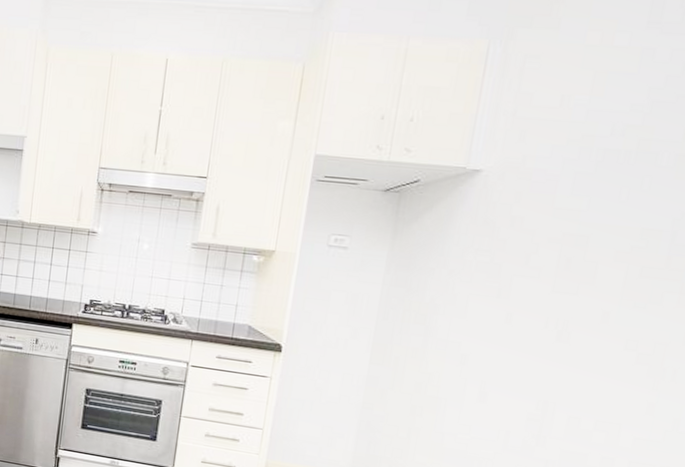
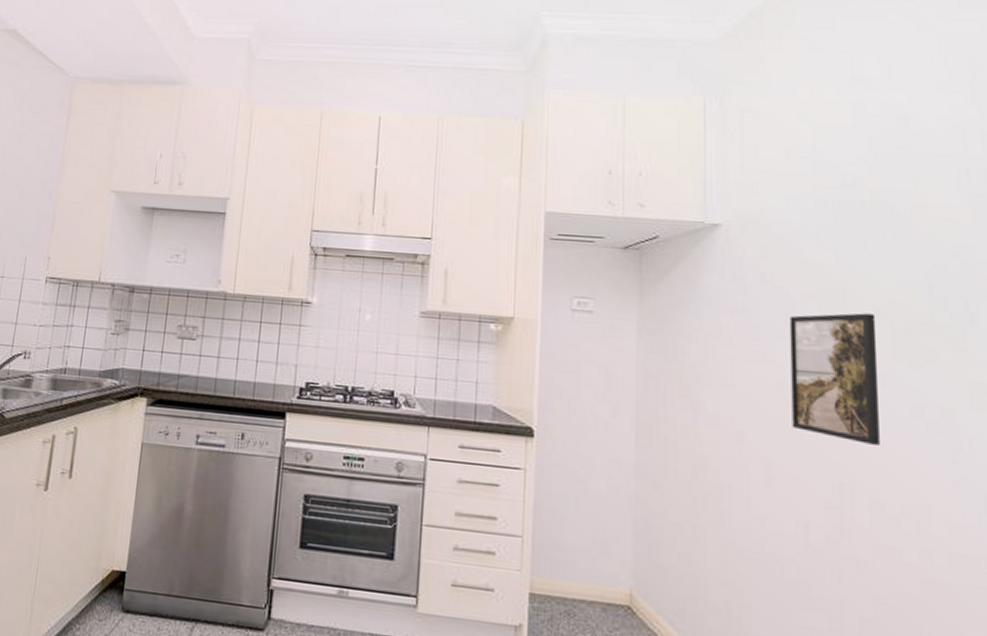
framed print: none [512,256,614,372] -> present [789,313,880,445]

